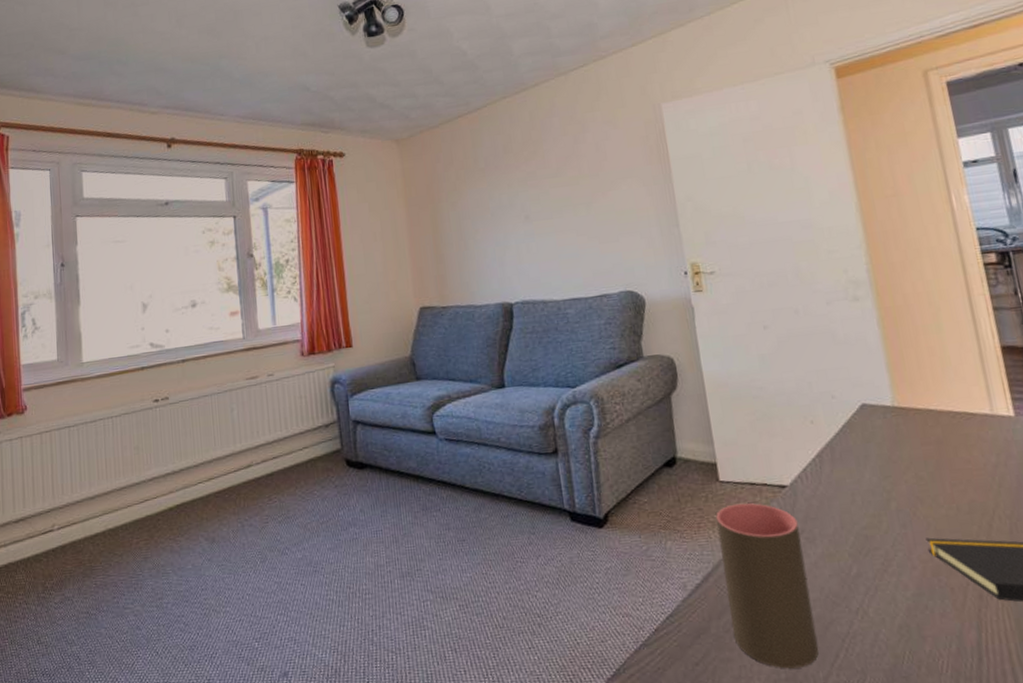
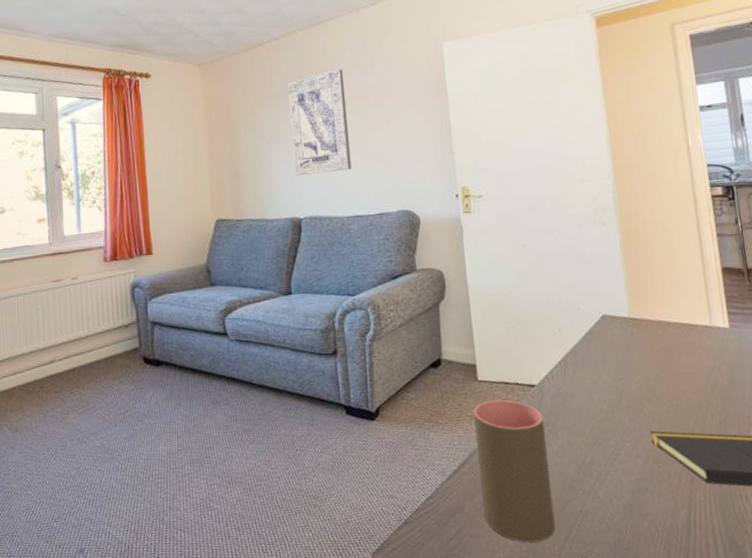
wall art: none [492,138,566,256] -> present [288,69,352,175]

